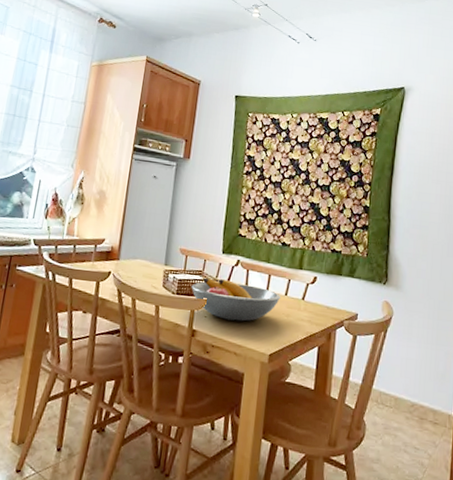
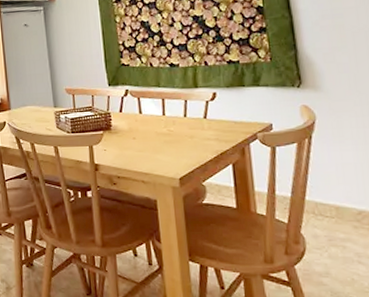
fruit bowl: present [191,277,280,322] -> none [84,111,180,150]

